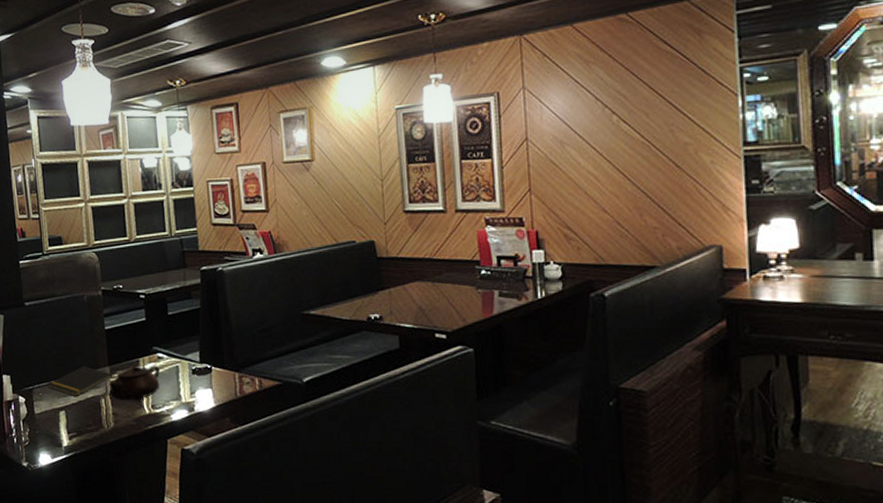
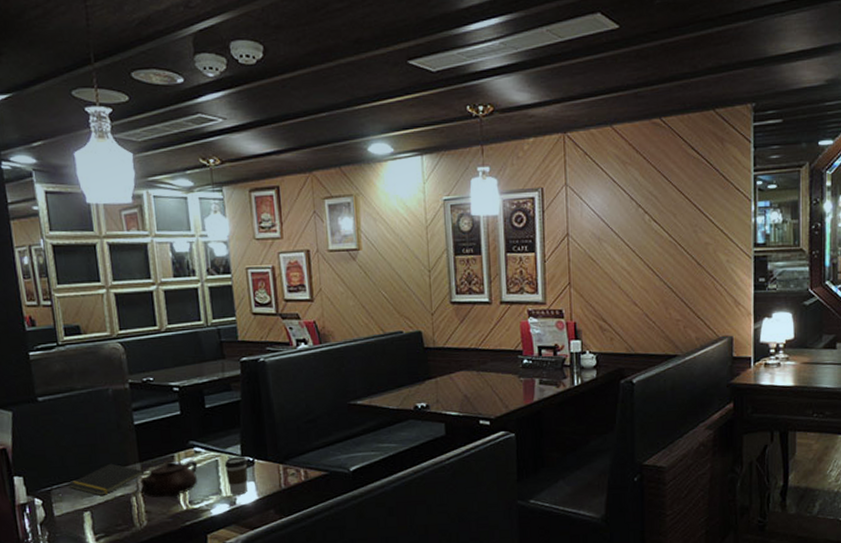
coffee cup: none [184,364,206,401] -> present [224,457,248,495]

